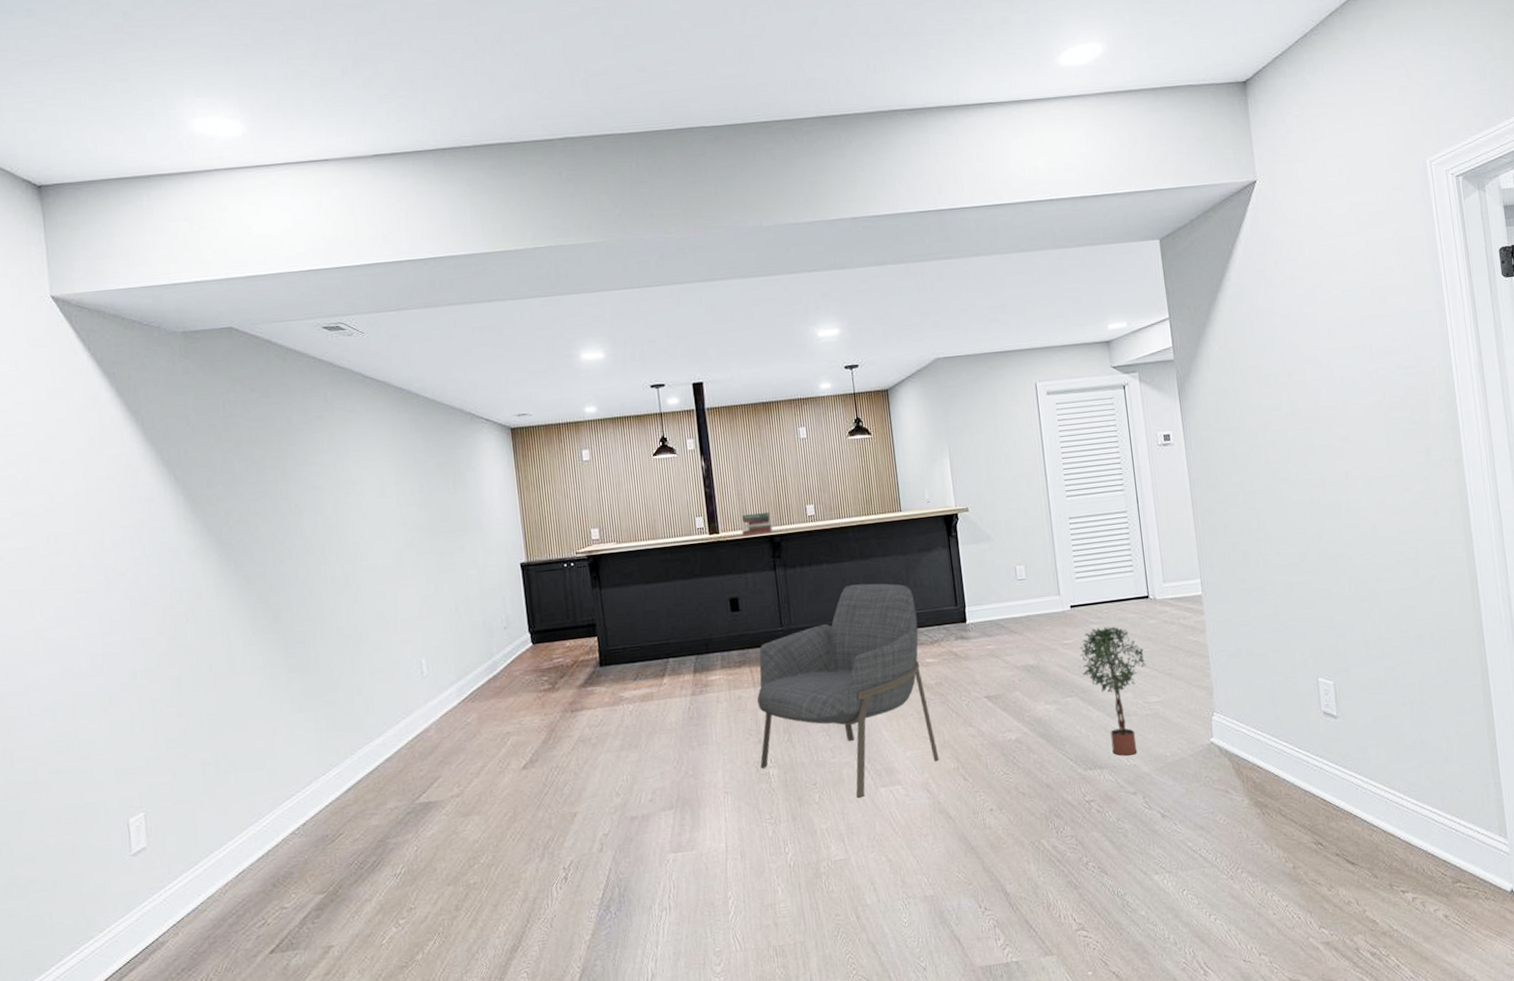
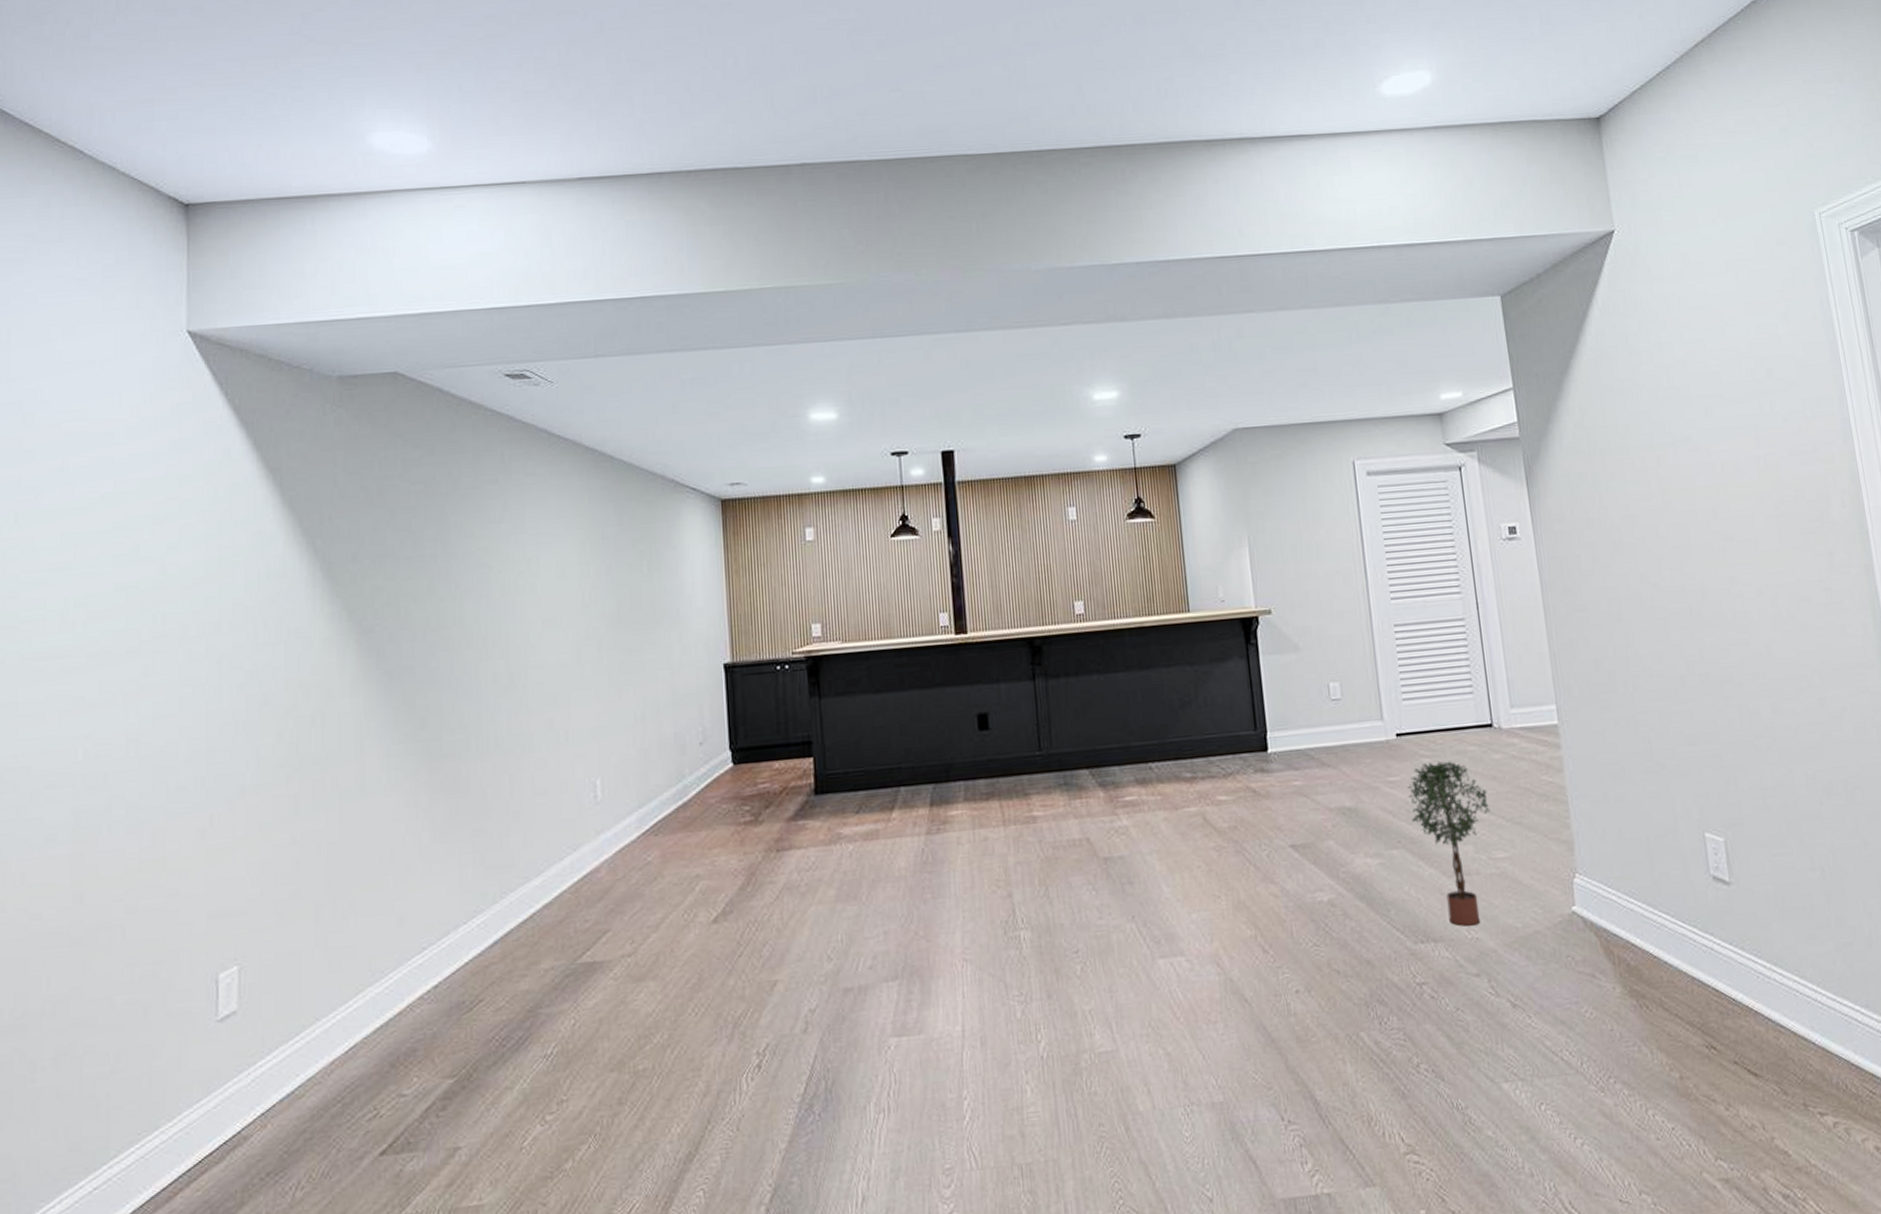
books: present [741,511,773,537] -> none [994,608,1033,638]
armchair: present [756,583,939,799] -> none [1007,699,1232,972]

